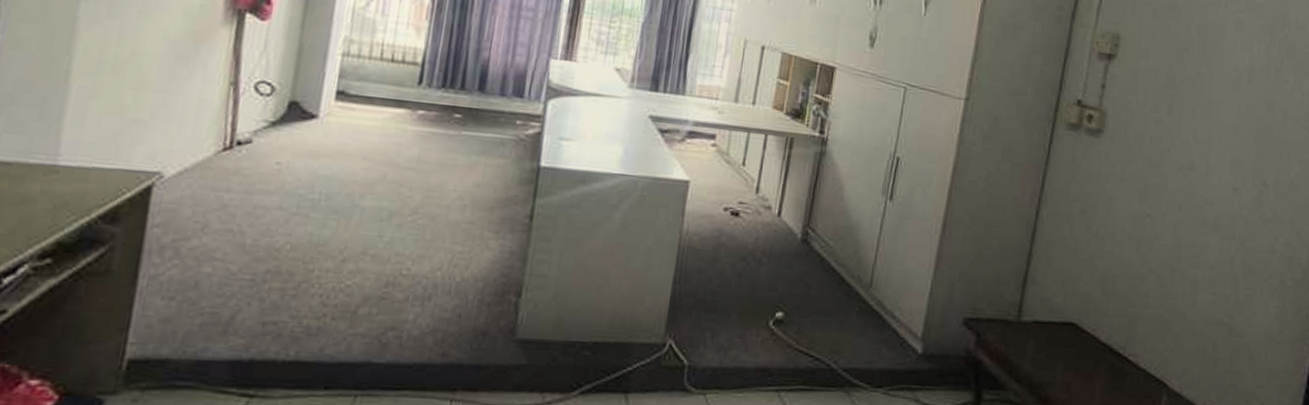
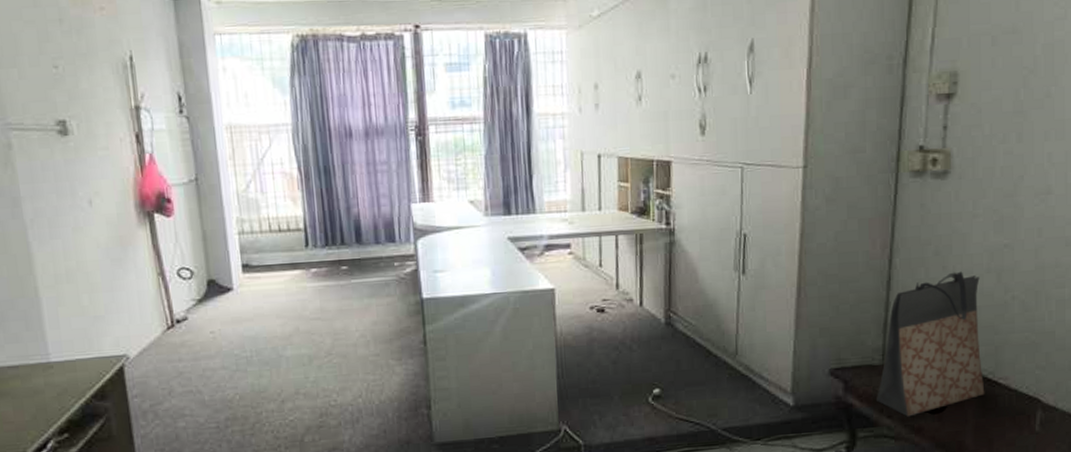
bag: none [1007,234,1121,384] -> present [877,271,985,417]

